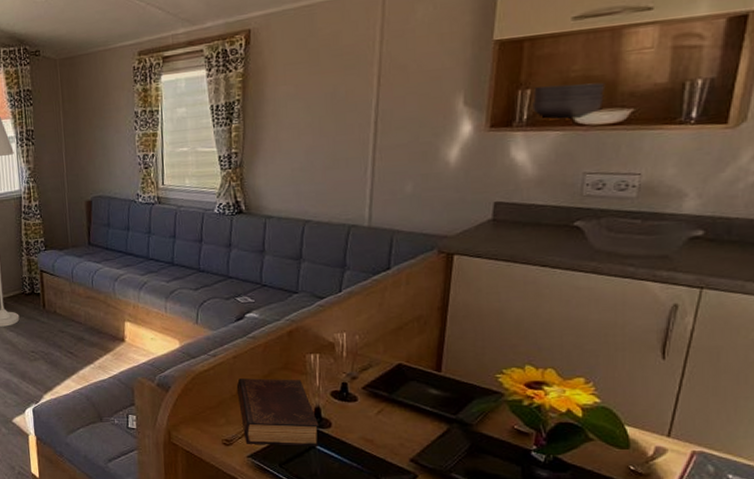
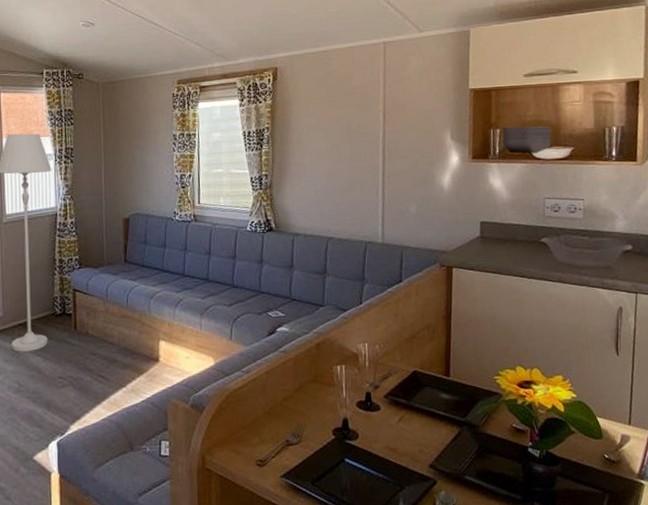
book: present [236,378,319,448] -> none [269,391,348,463]

